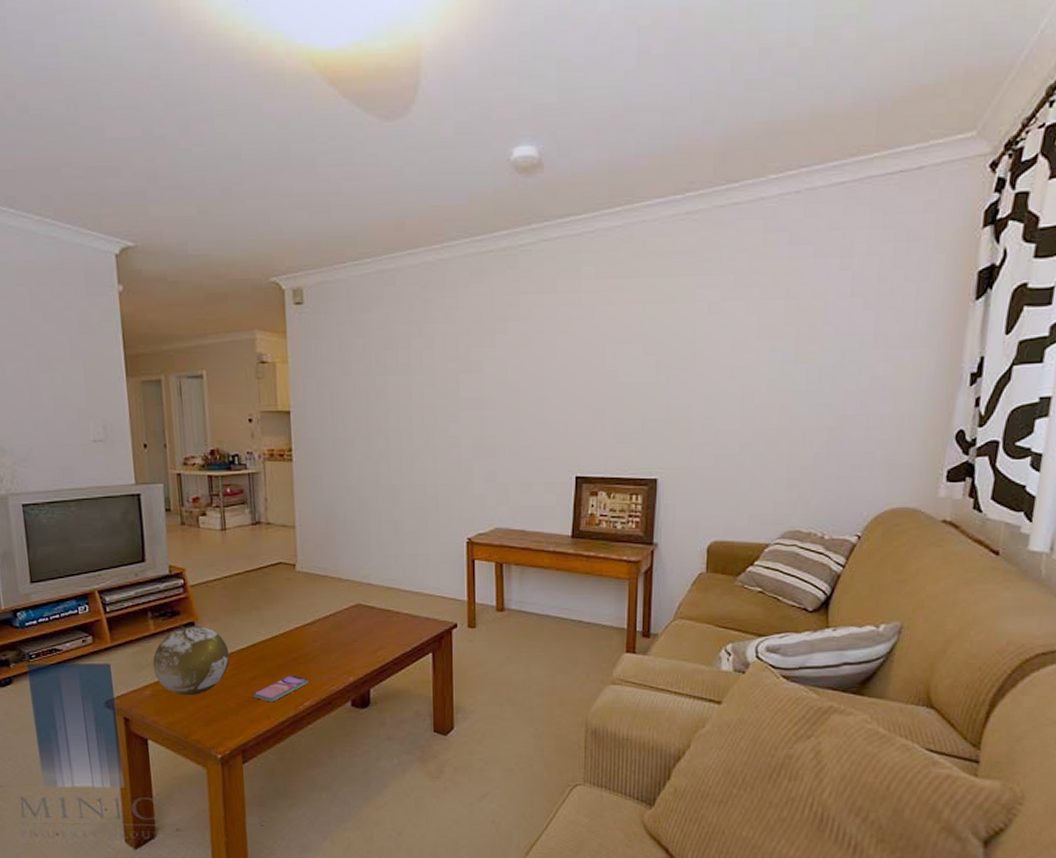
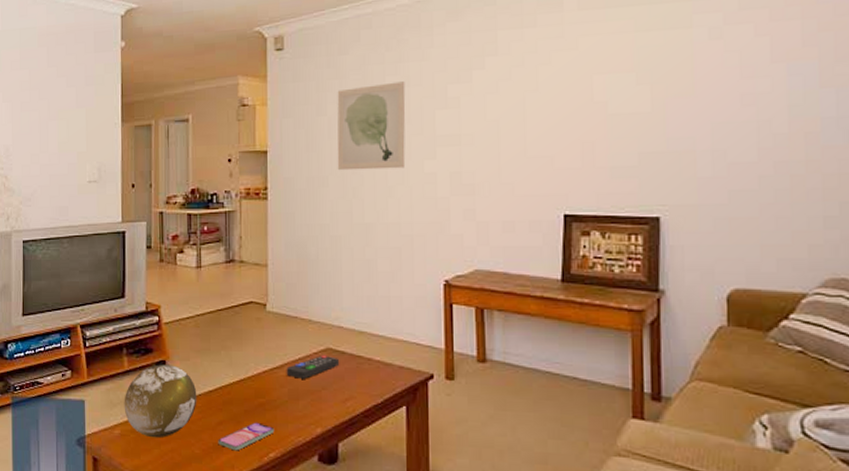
remote control: none [317,610,370,633] -> present [286,354,340,379]
wall art: none [361,343,430,433] -> present [337,81,406,171]

